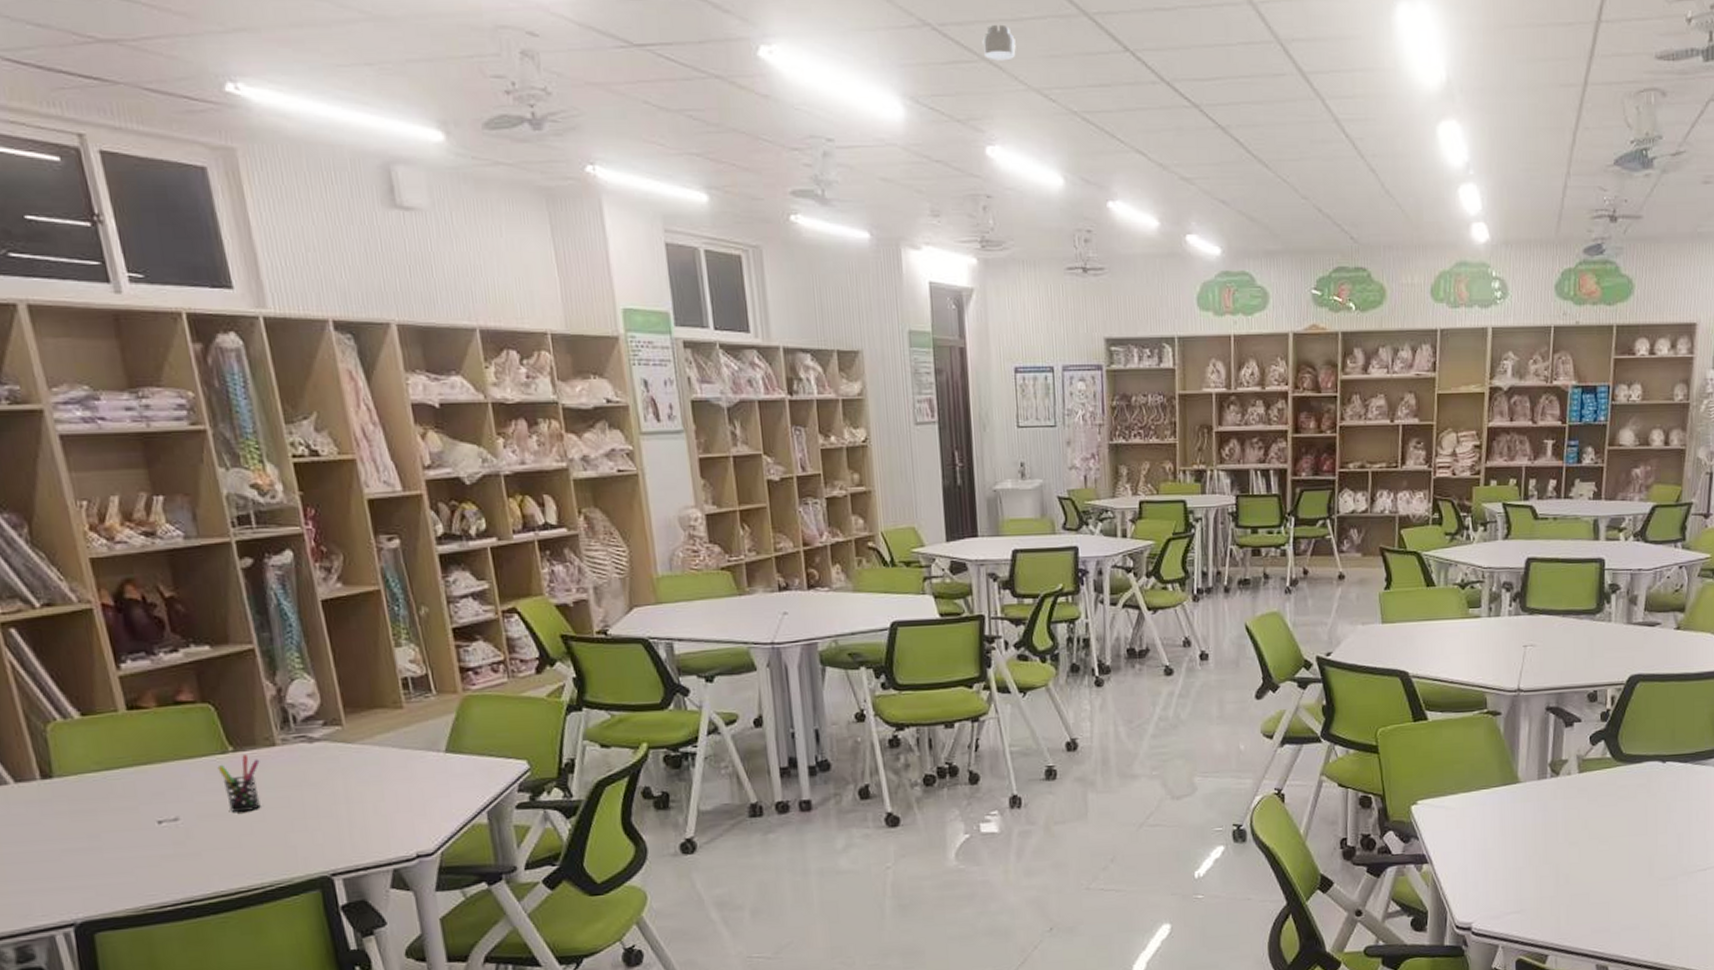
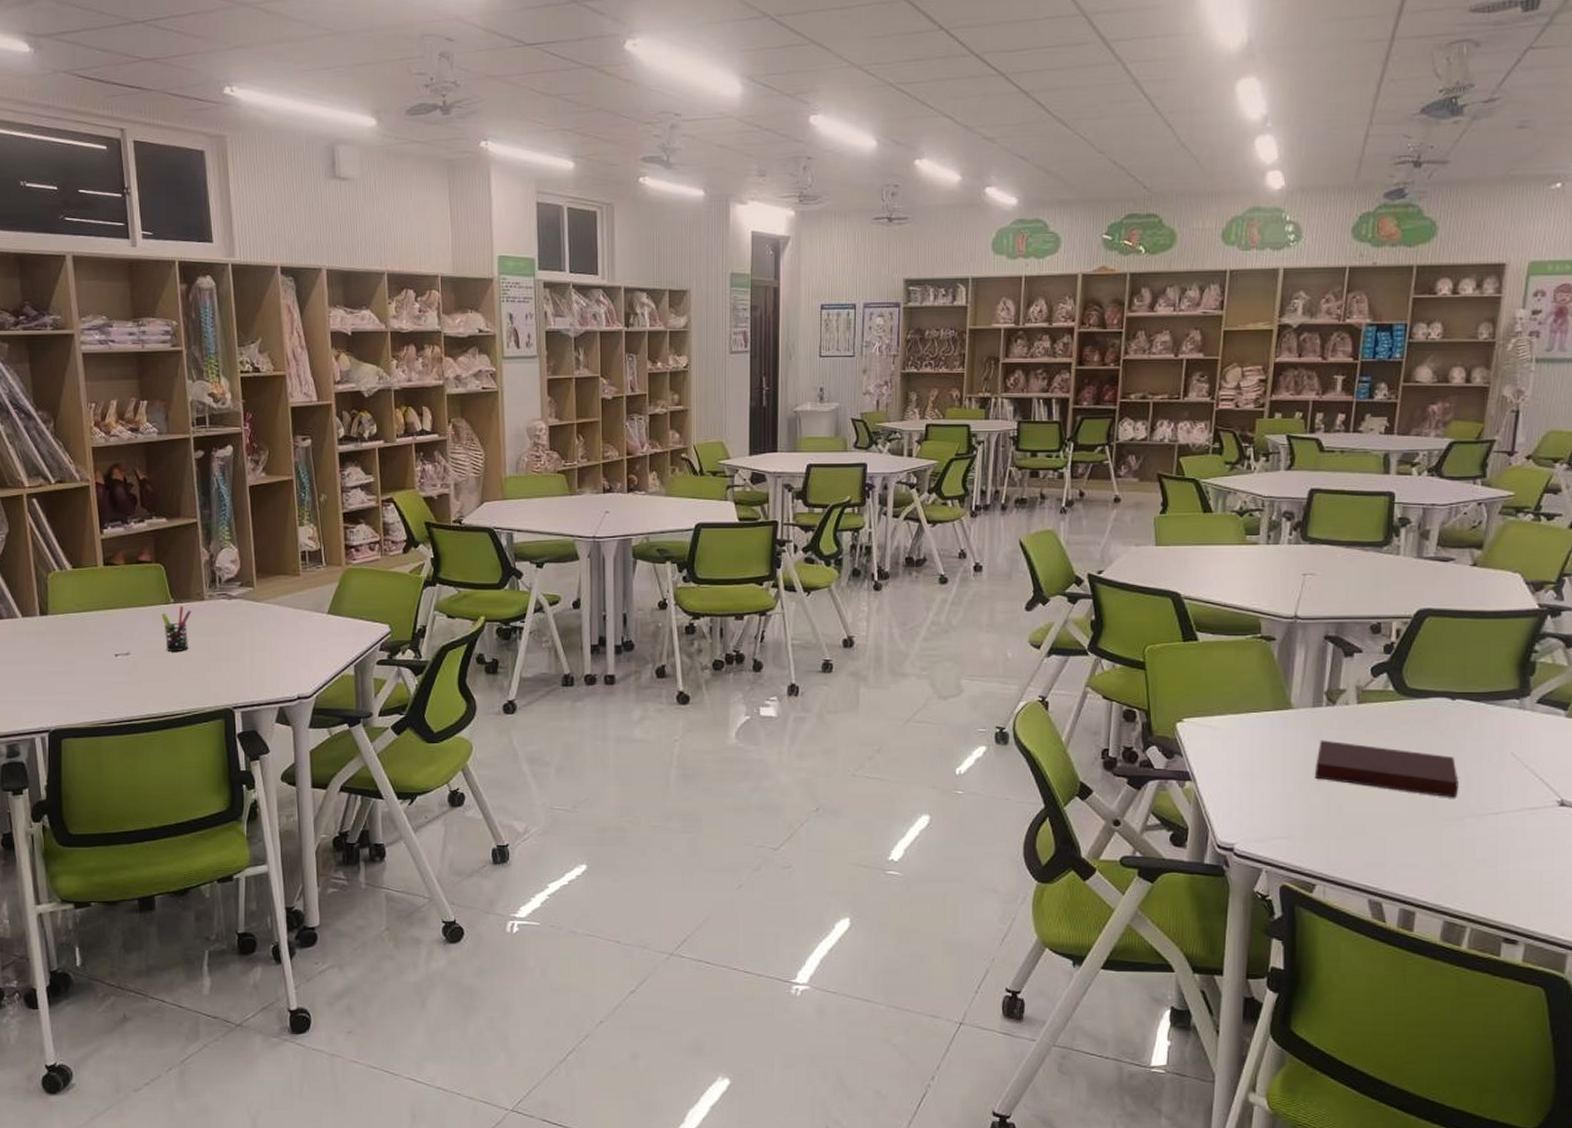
smoke detector: present [982,24,1016,61] -> none [813,12,842,43]
notebook: none [1542,811,1671,859] -> present [1314,740,1459,798]

